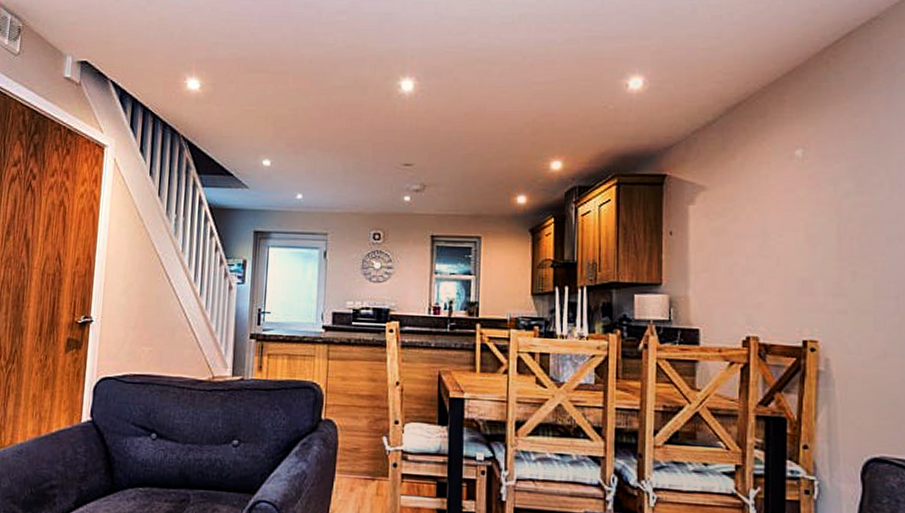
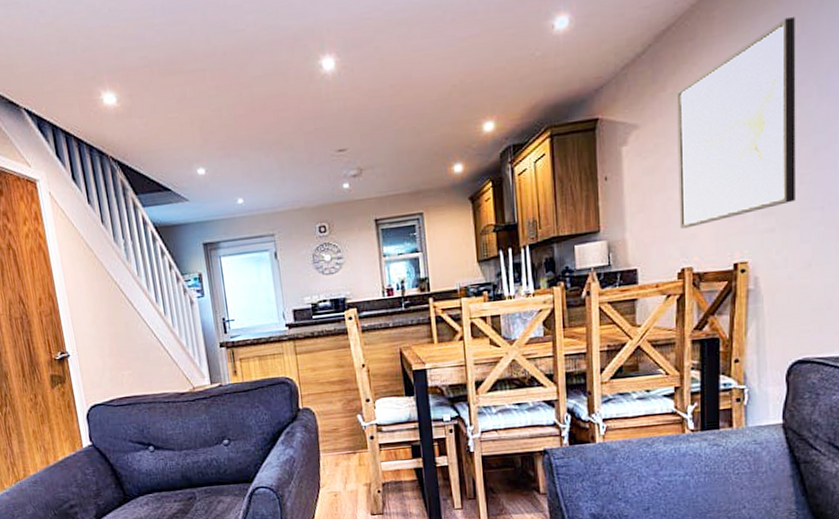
wall art: none [746,112,868,296] -> present [676,17,796,229]

